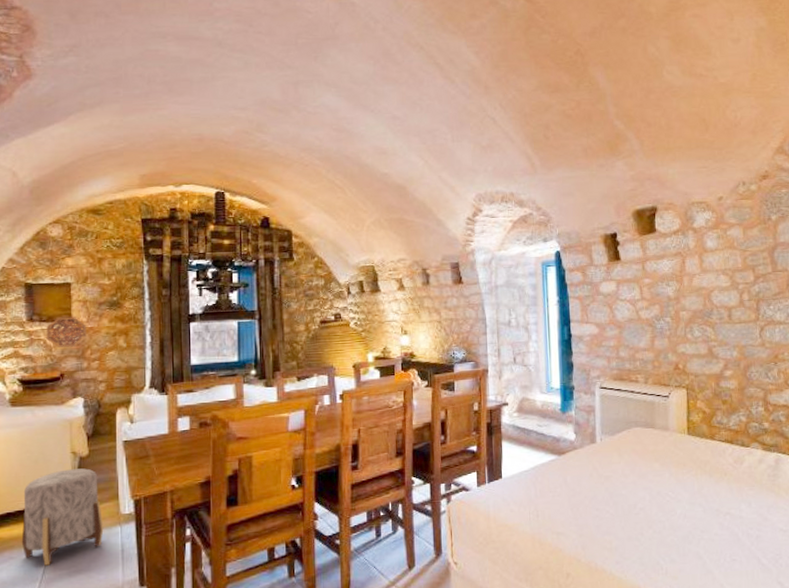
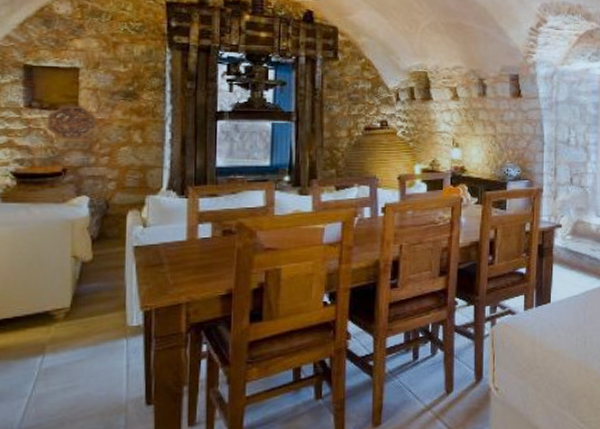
stool: present [21,468,104,566] -> none [8,274,107,380]

